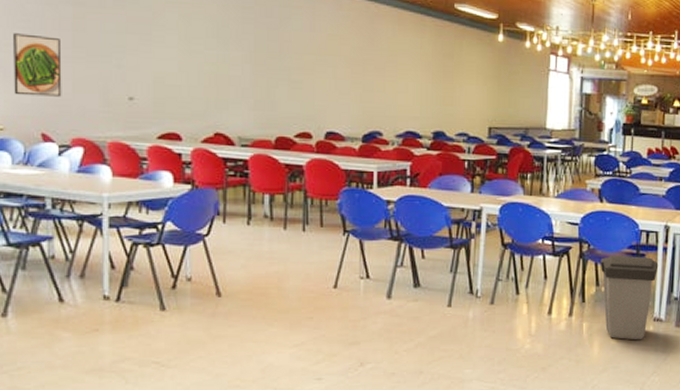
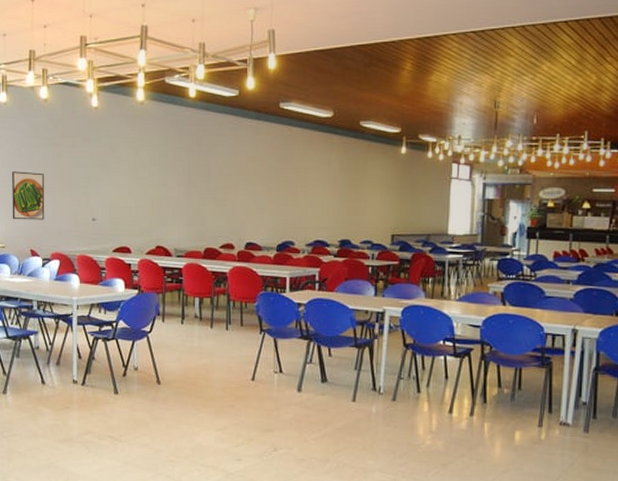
trash can: present [600,255,659,341] -> none [502,357,566,444]

